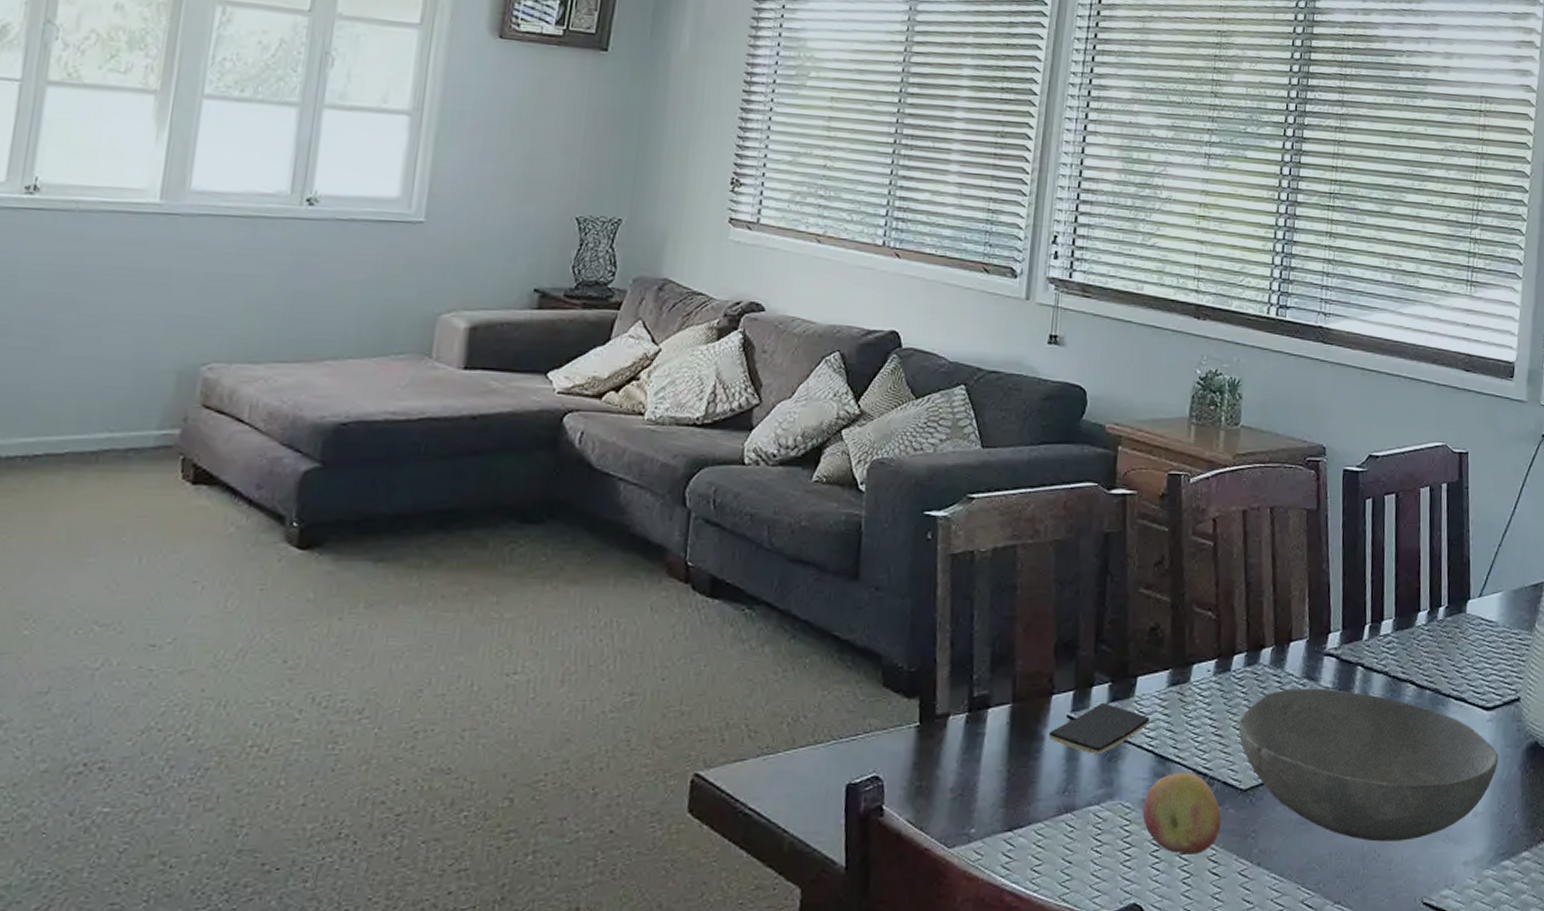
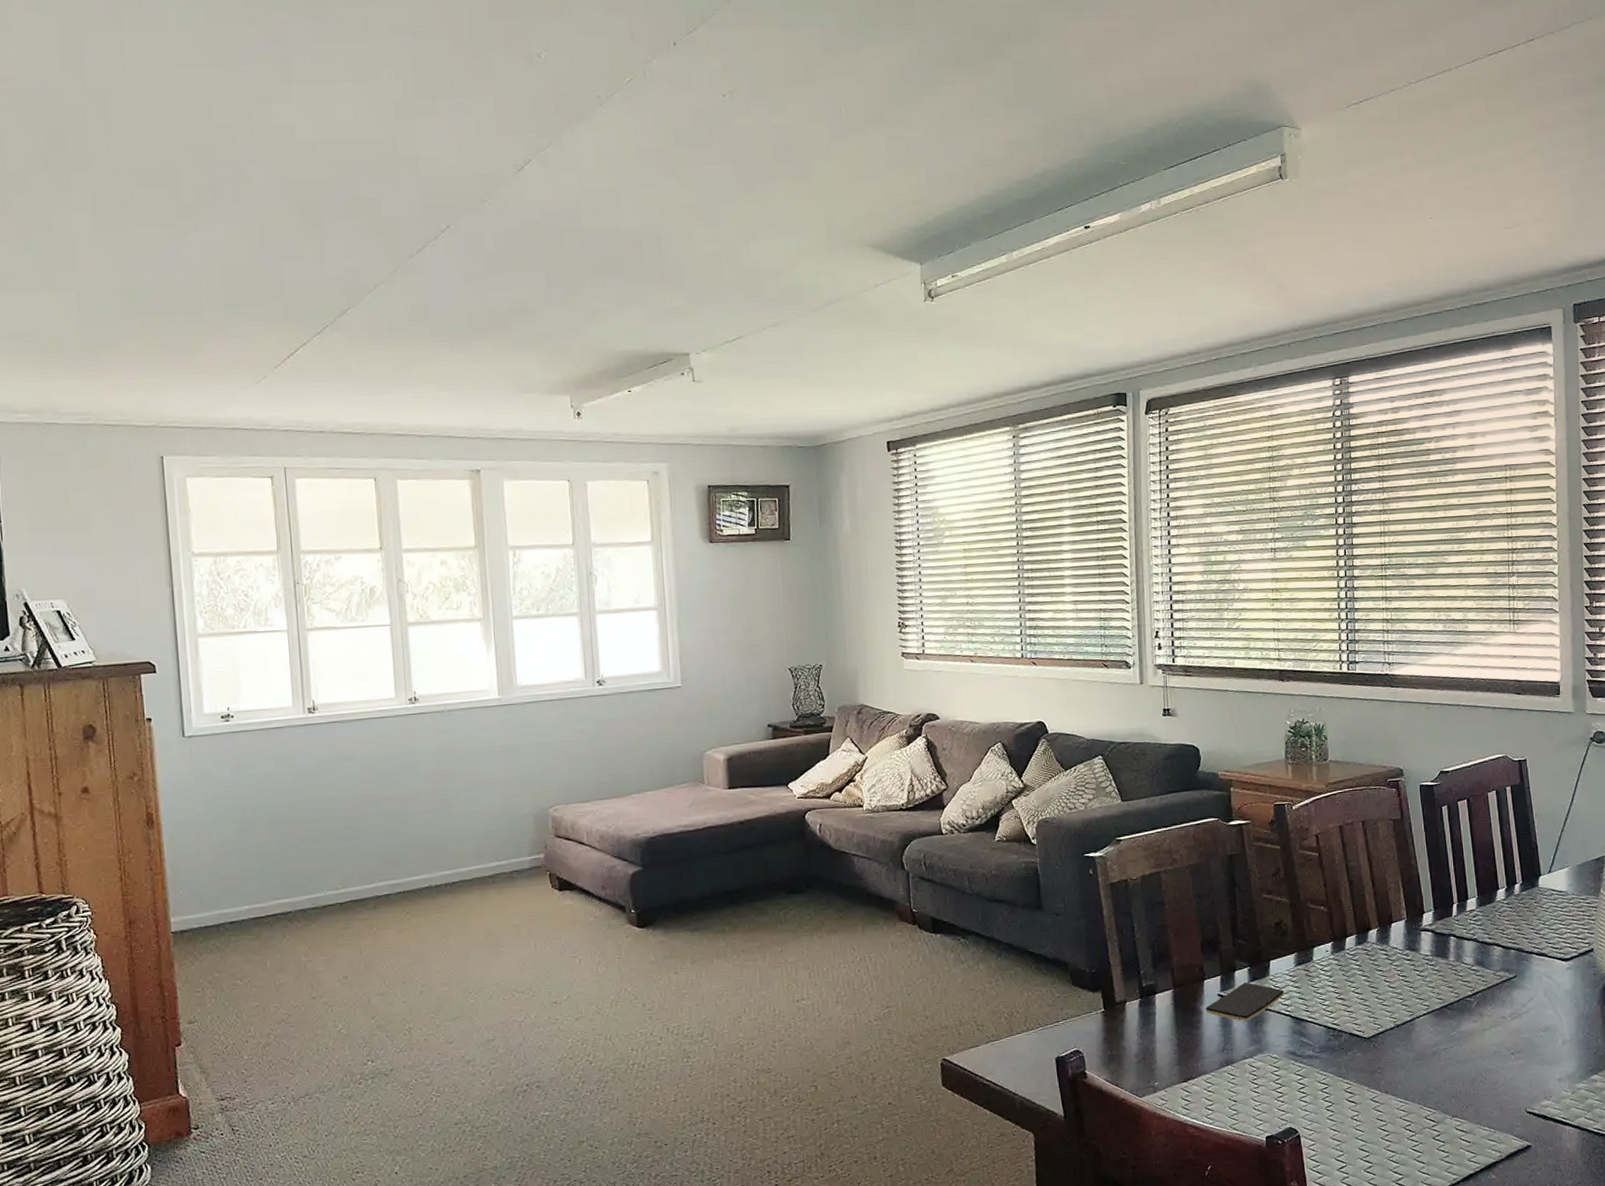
fruit: present [1142,773,1221,855] -> none [1287,1028,1352,1090]
bowl: present [1238,688,1499,842] -> none [1356,956,1580,1069]

